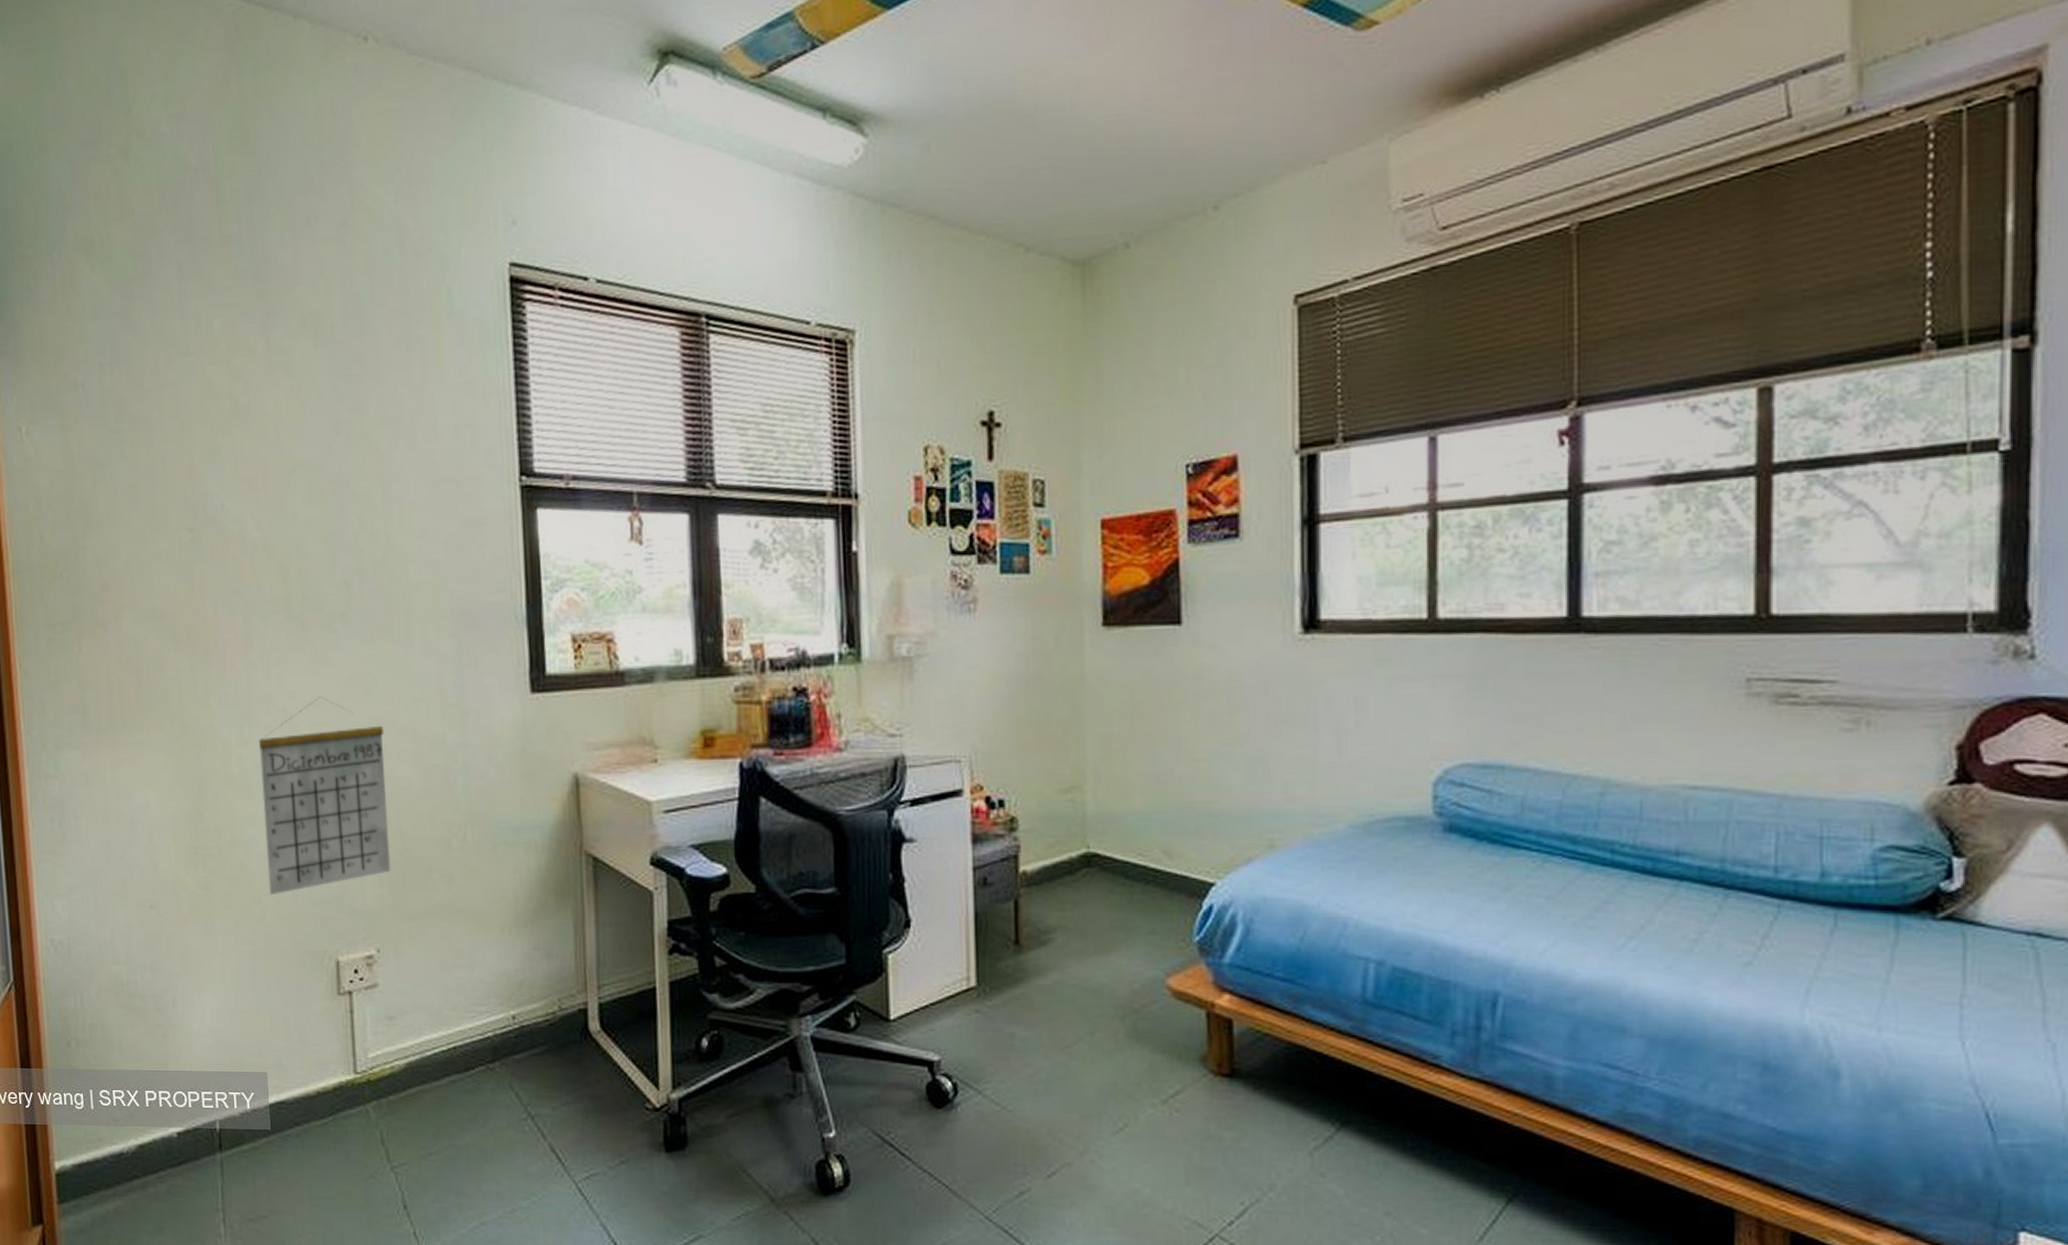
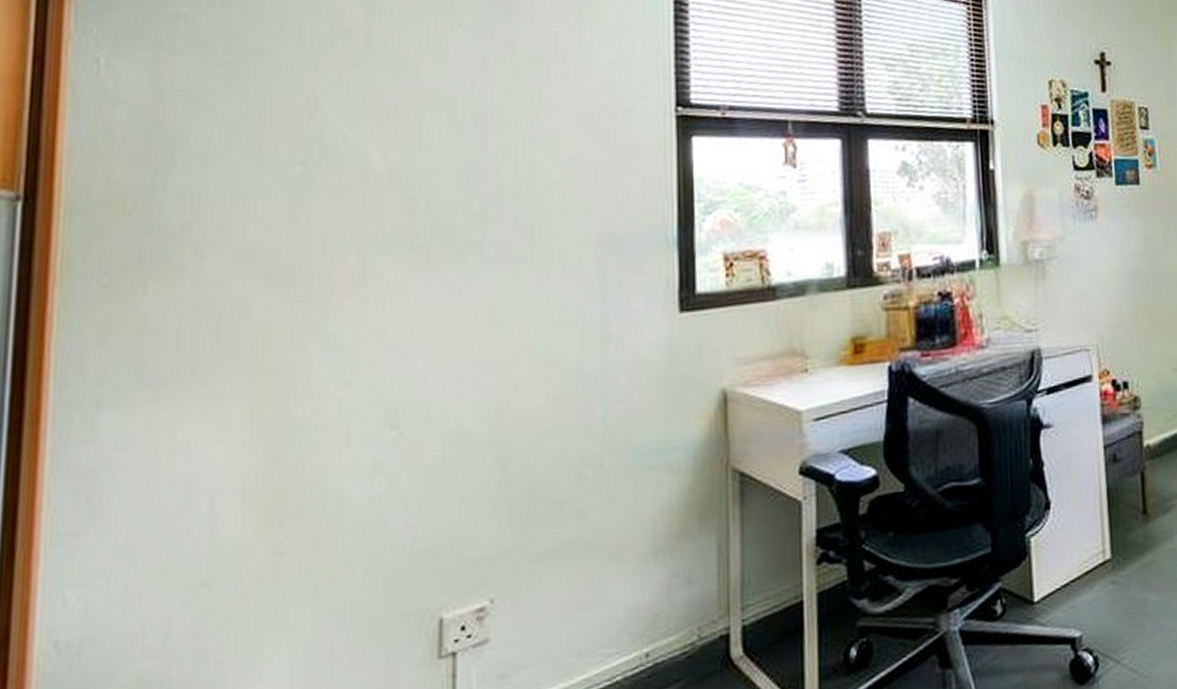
calendar: present [259,696,391,896] -> none [361,329,515,554]

